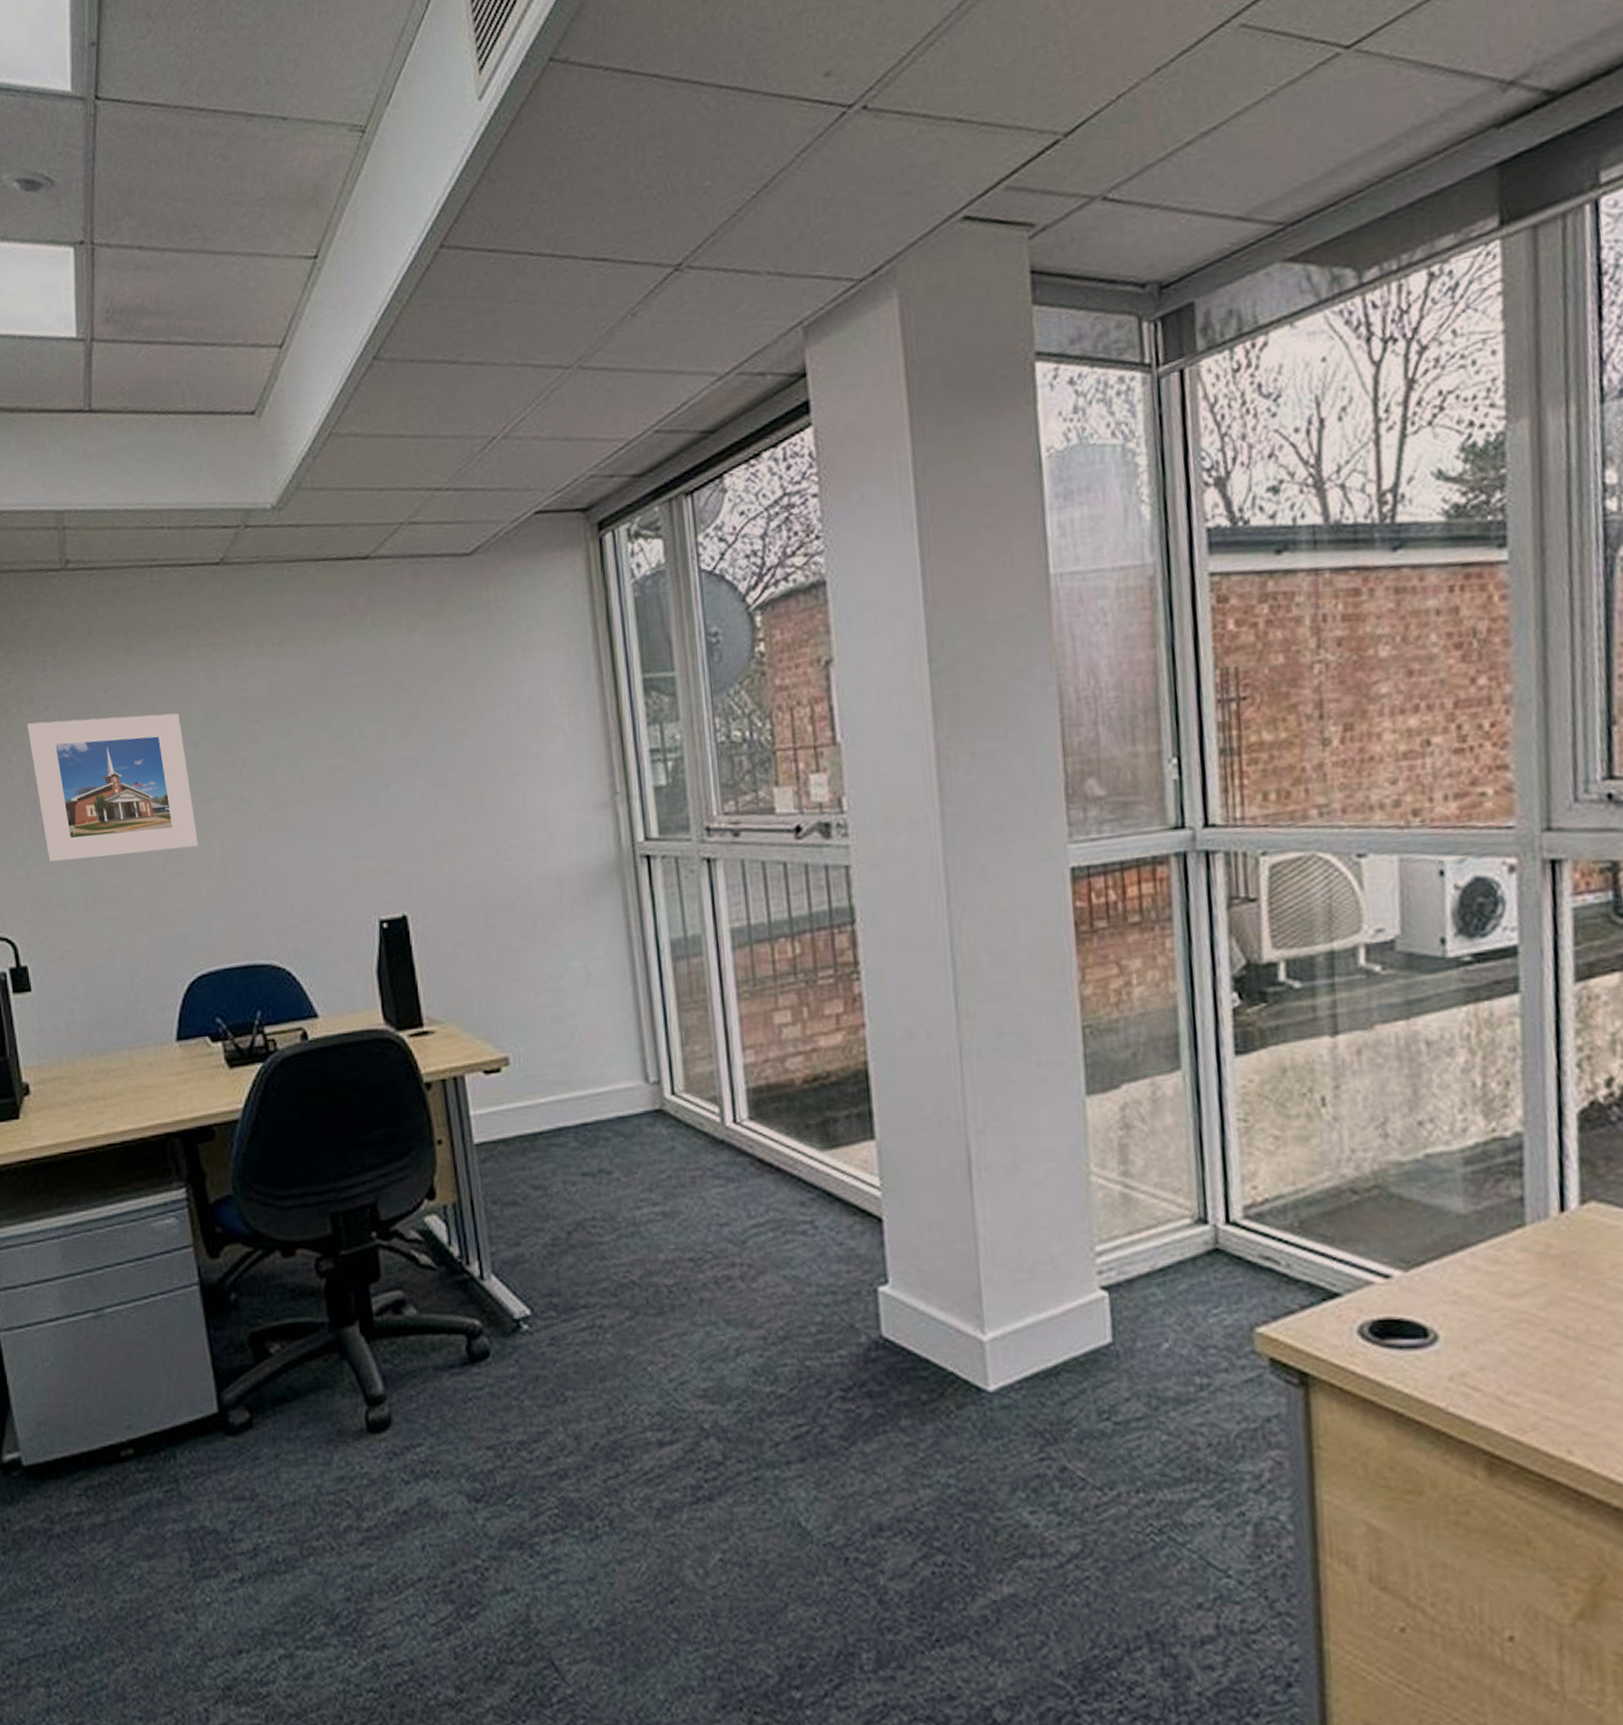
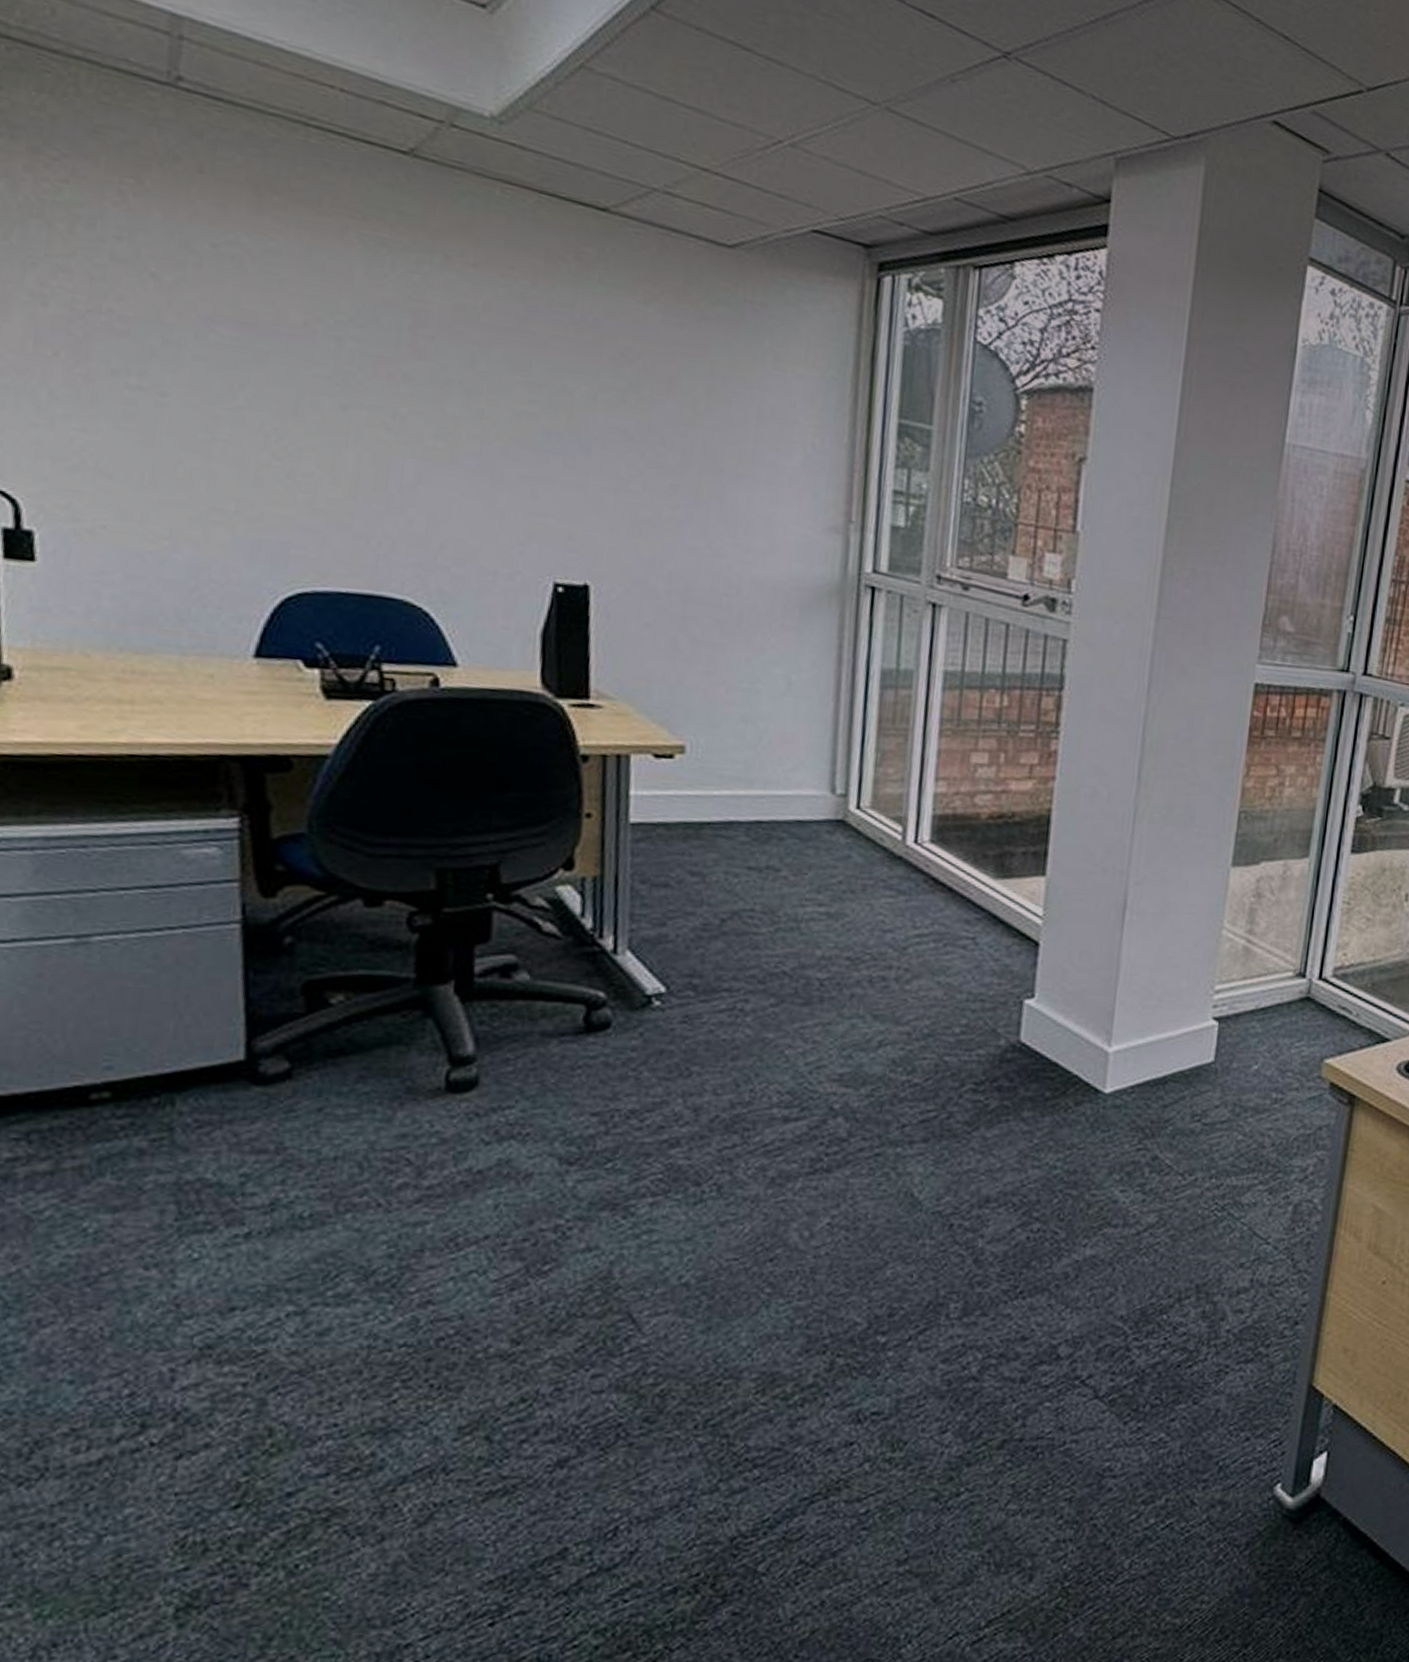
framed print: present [27,713,198,862] -> none [80,248,324,453]

